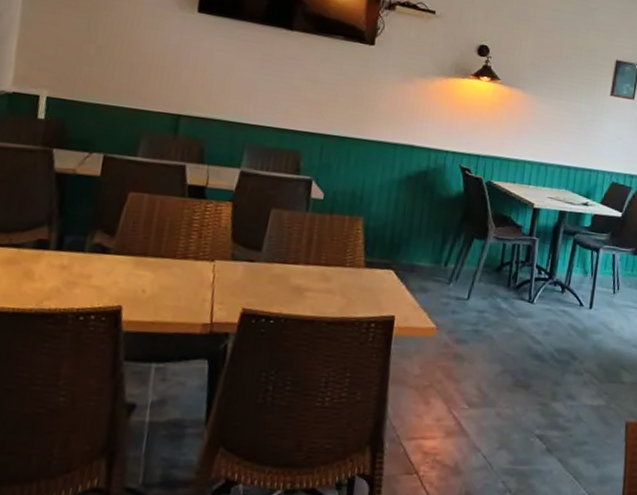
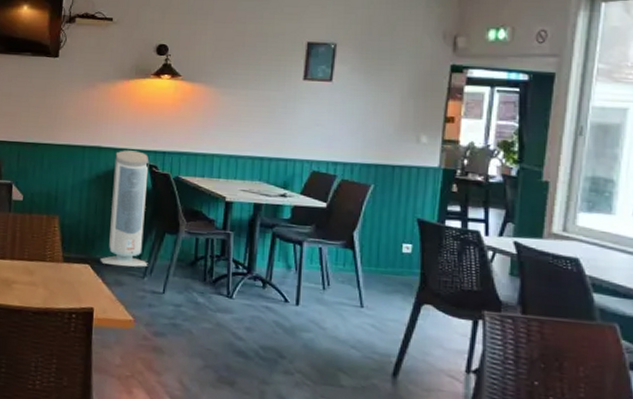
air purifier: none [405,150,463,273] -> present [100,150,150,267]

